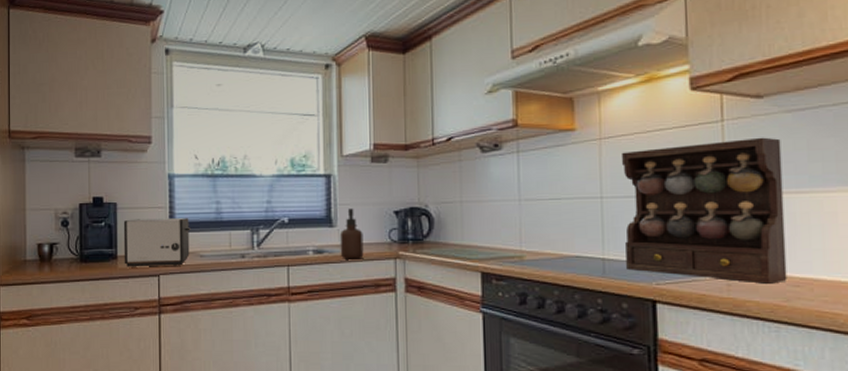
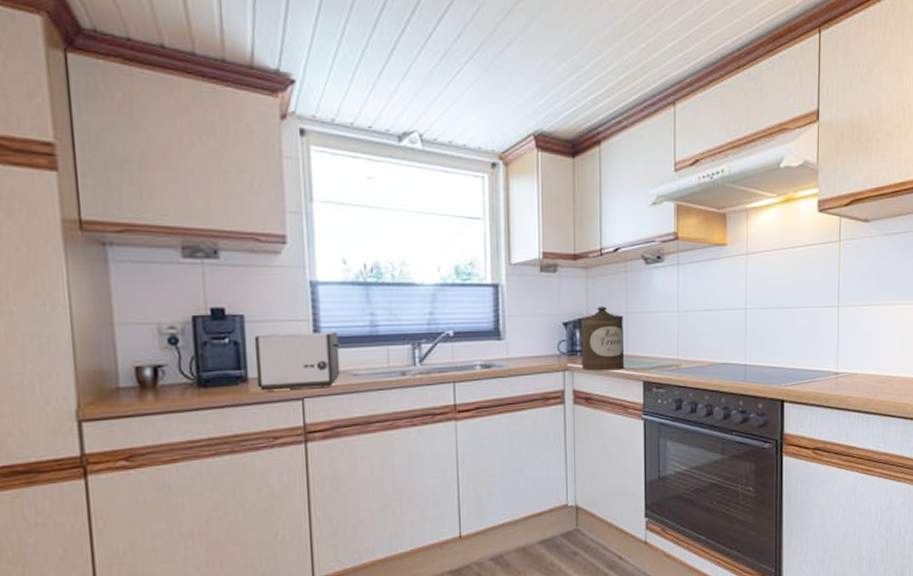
soap dispenser: present [339,208,364,259] -> none [508,320,533,373]
canister: none [412,195,460,260] -> present [581,307,625,372]
spice rack: present [622,137,787,284] -> none [763,256,879,382]

